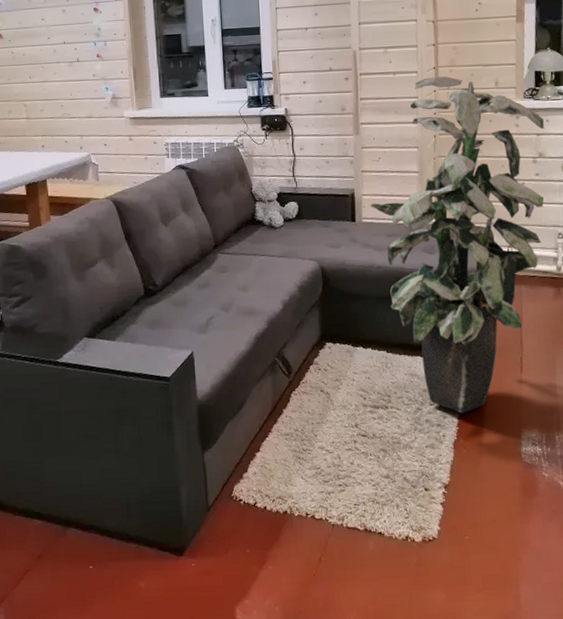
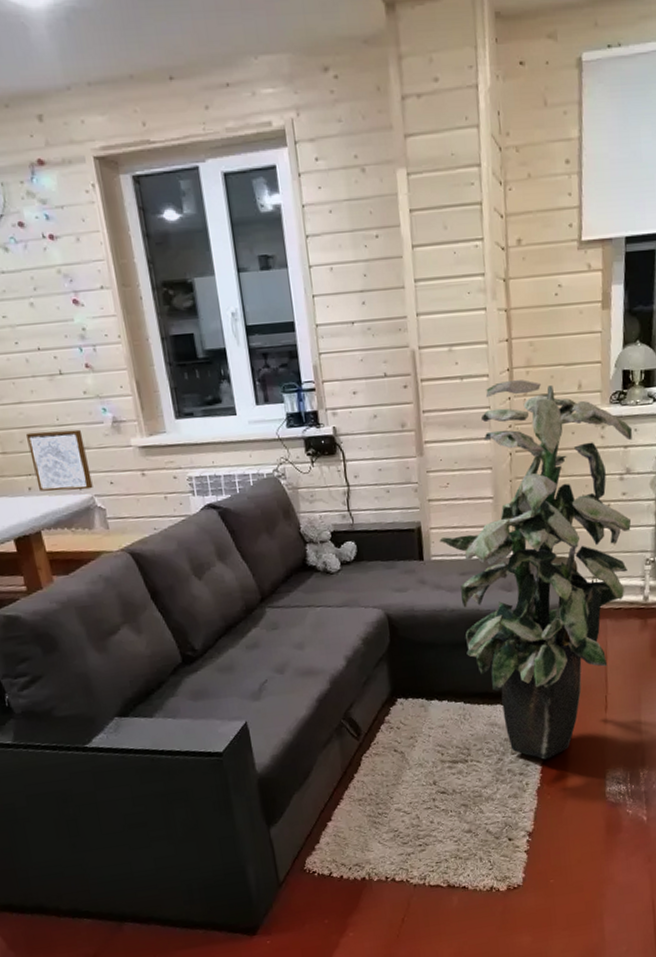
wall art: none [45,103,91,149] -> present [25,429,93,492]

